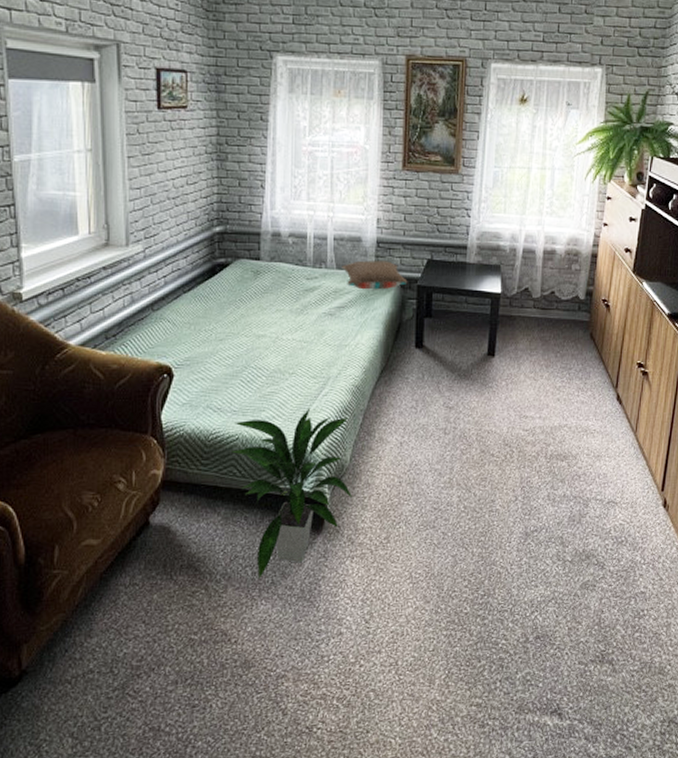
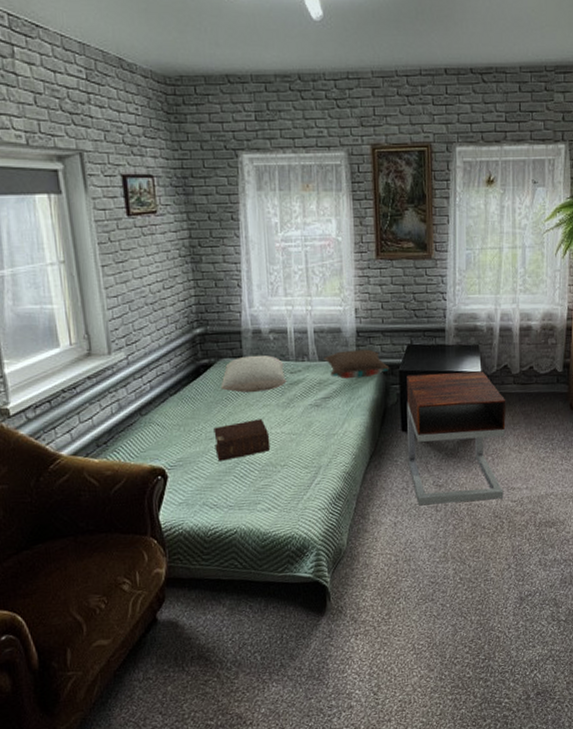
bible: none [224,324,280,364] -> present [213,419,271,461]
indoor plant: present [231,408,353,579] -> none [230,497,353,663]
pillow: none [235,258,302,295] -> present [221,355,287,393]
nightstand: none [419,290,525,427] -> present [406,371,506,506]

